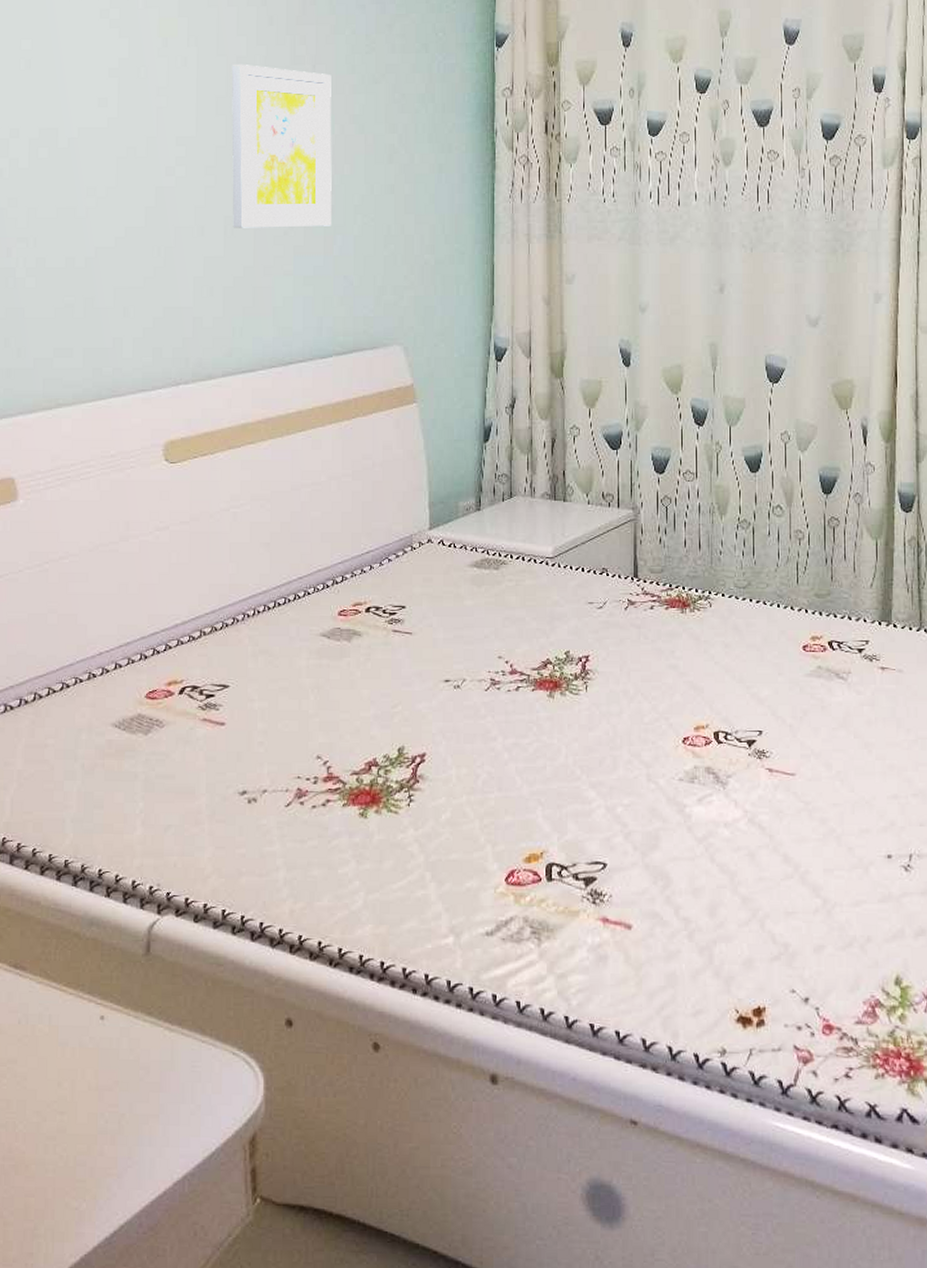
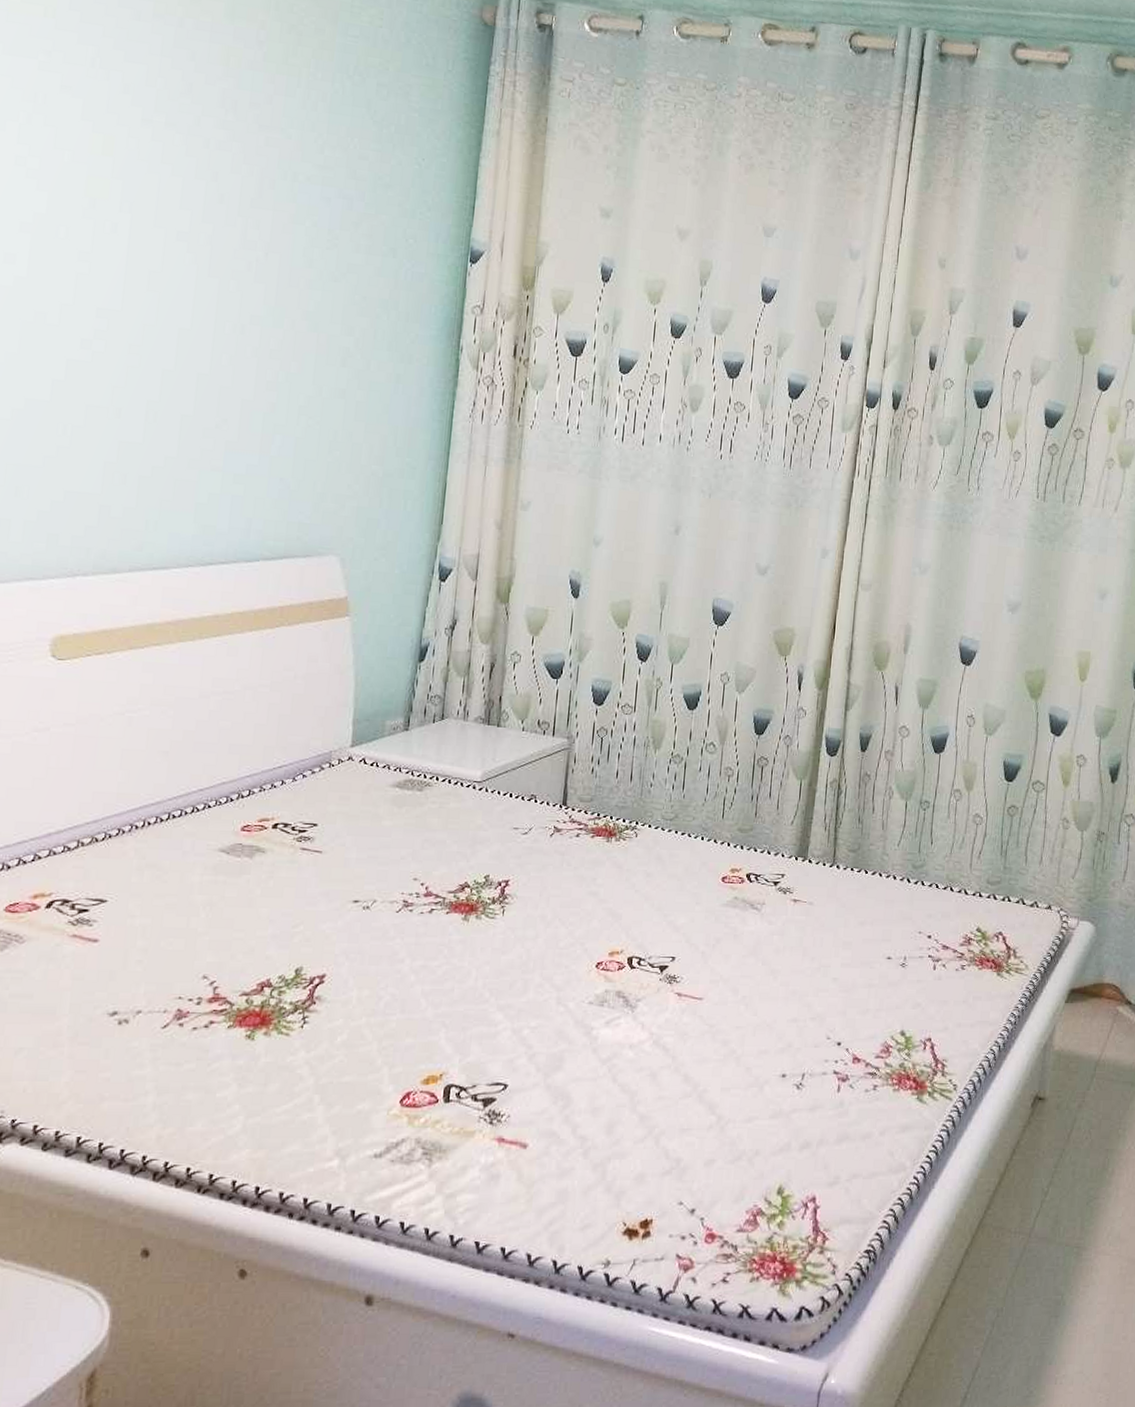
wall art: present [231,65,332,228] -> none [156,239,286,425]

